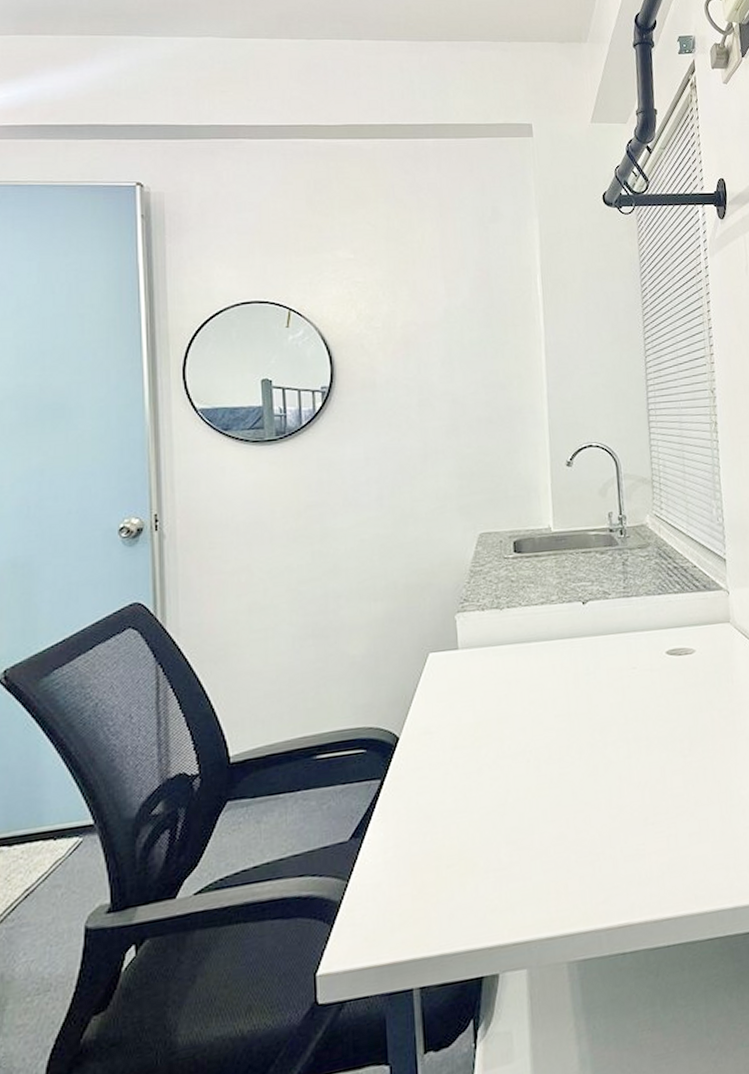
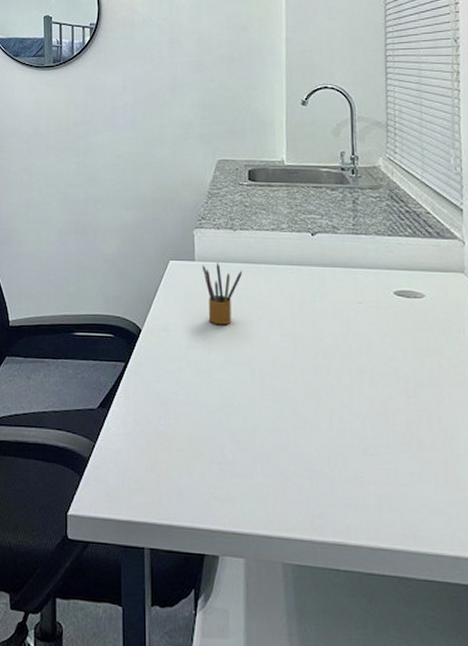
pencil box: none [466,648,512,718] -> present [202,263,243,325]

